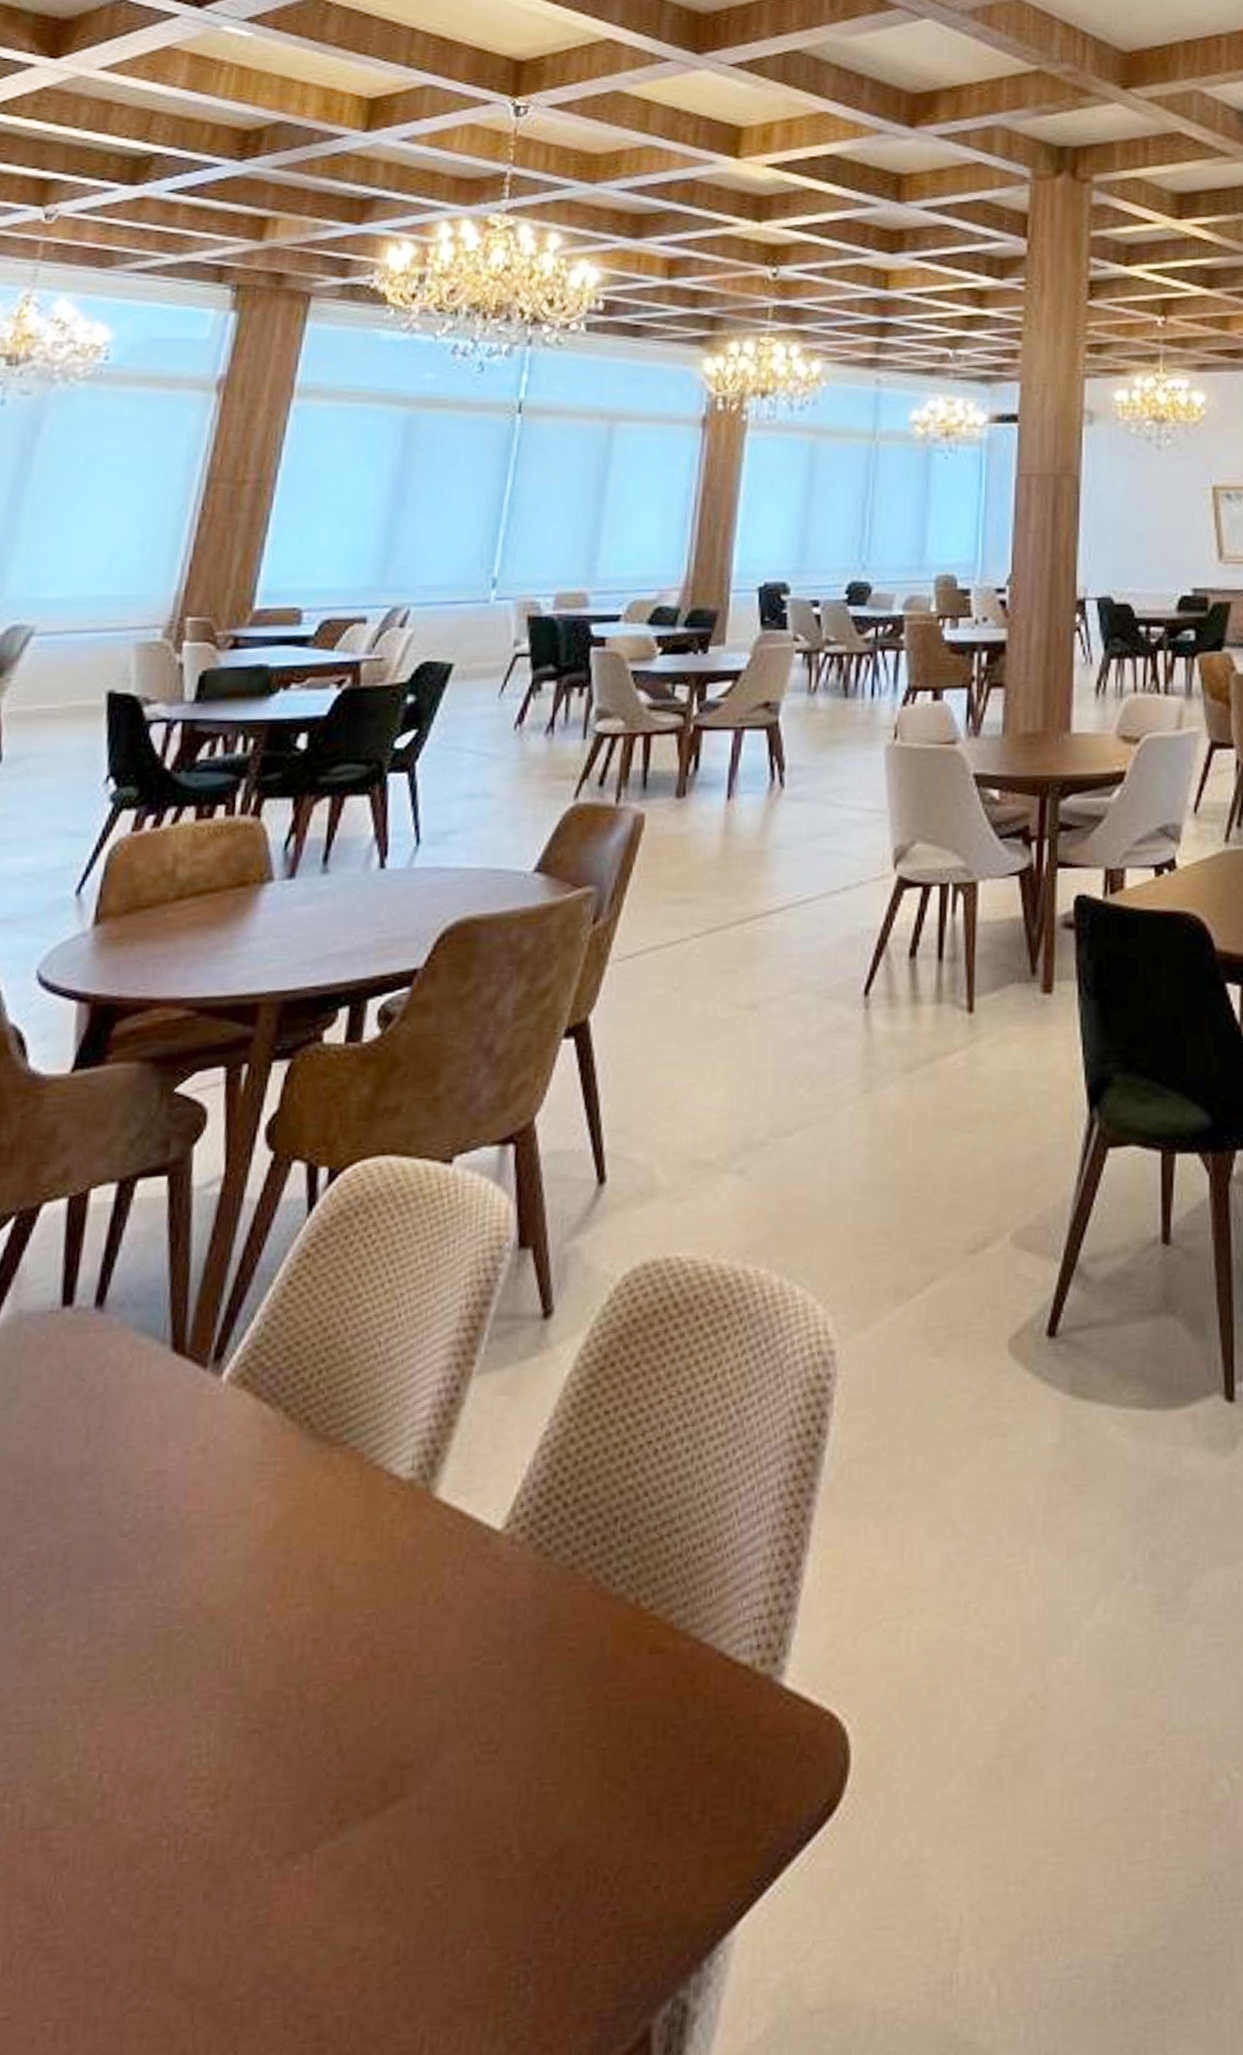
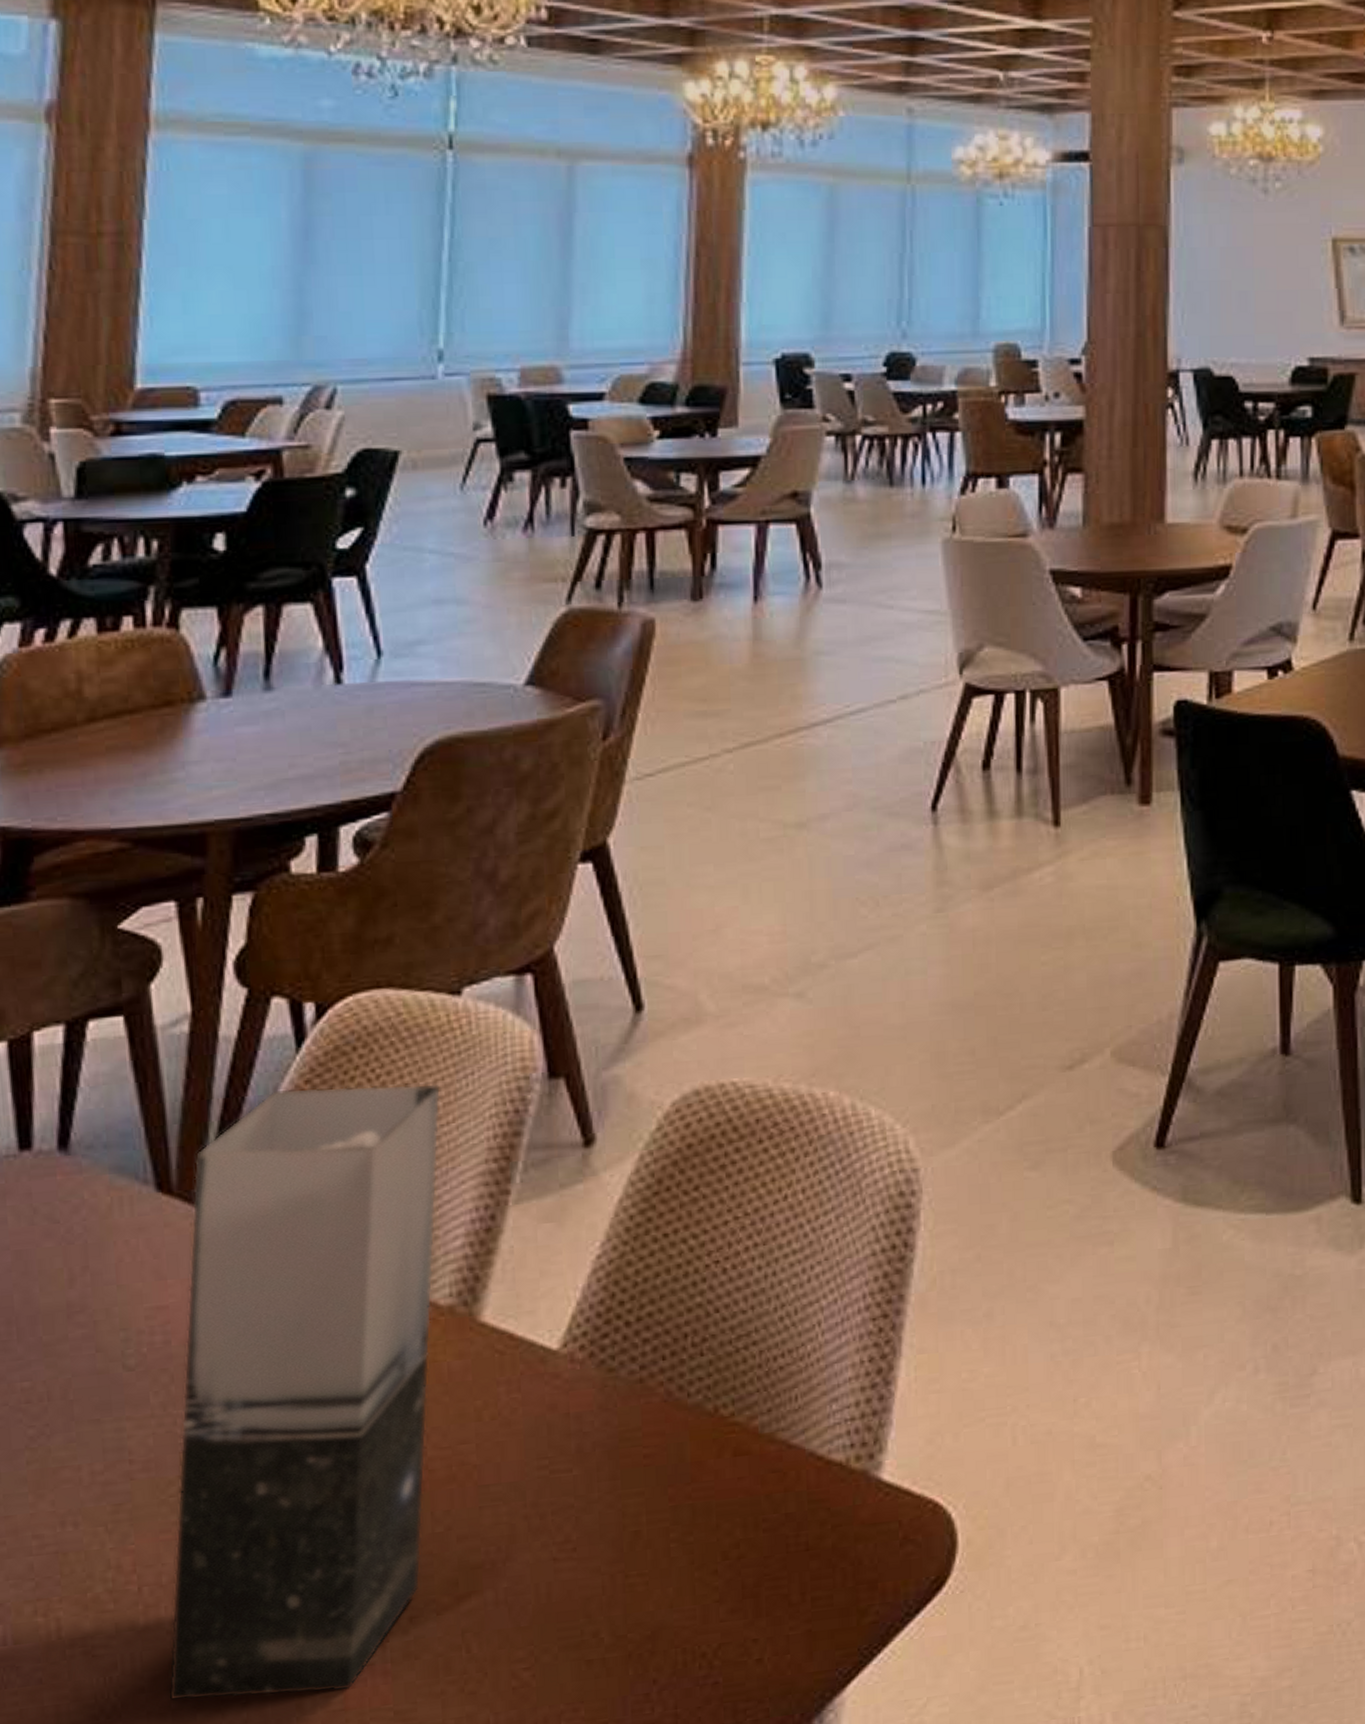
vase: none [111,1250,426,1906] -> present [168,1084,442,1701]

